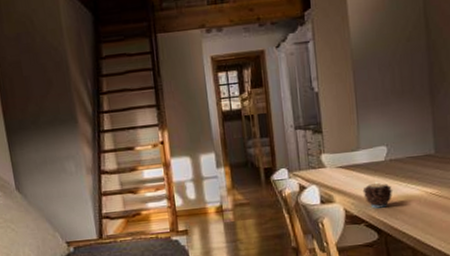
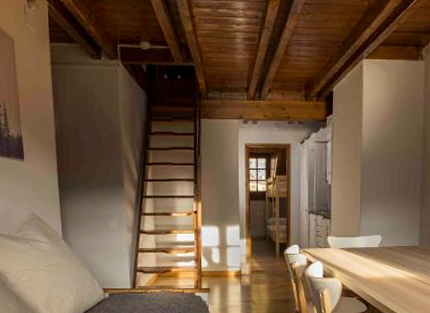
candle: present [362,181,393,209] -> none [358,263,383,286]

